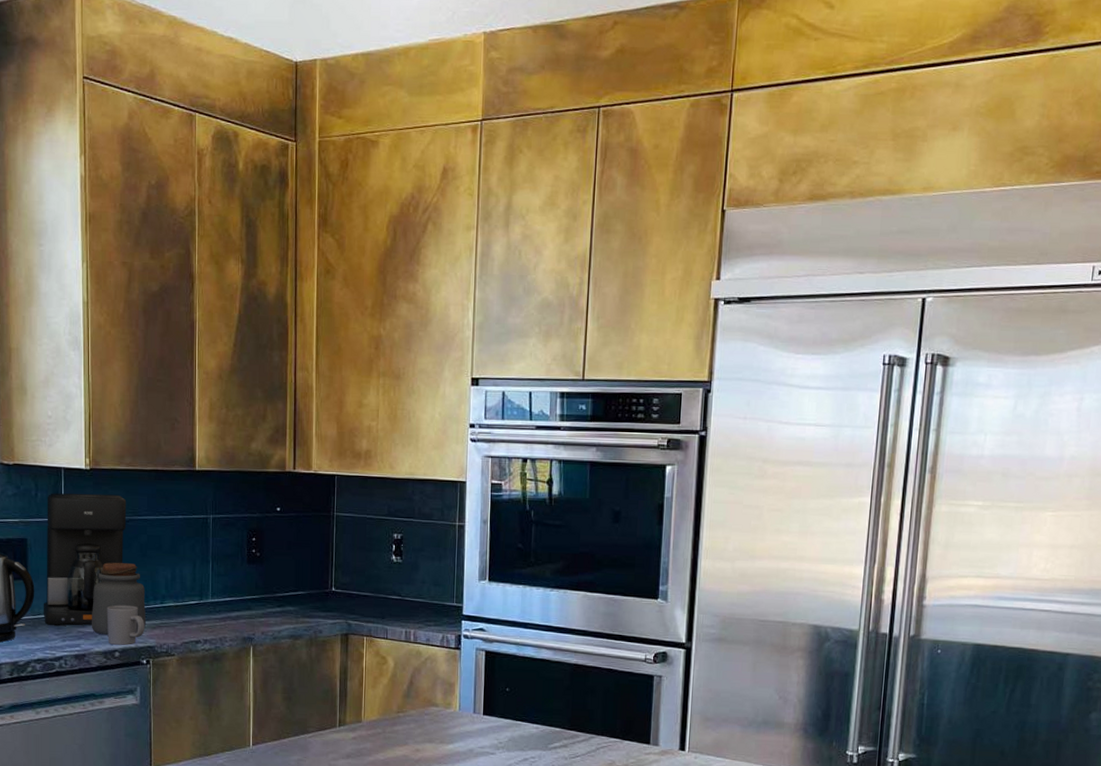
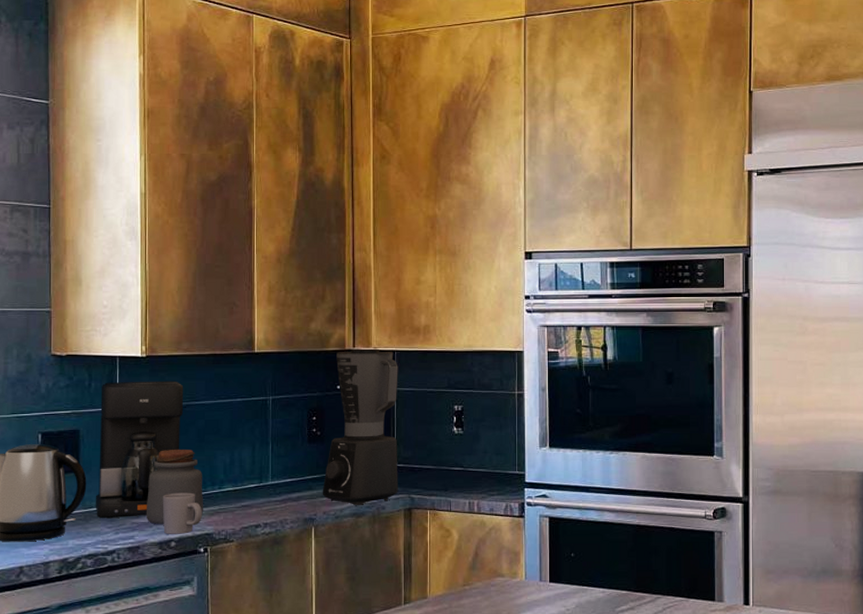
blender: none [260,472,339,628] -> present [322,349,398,505]

